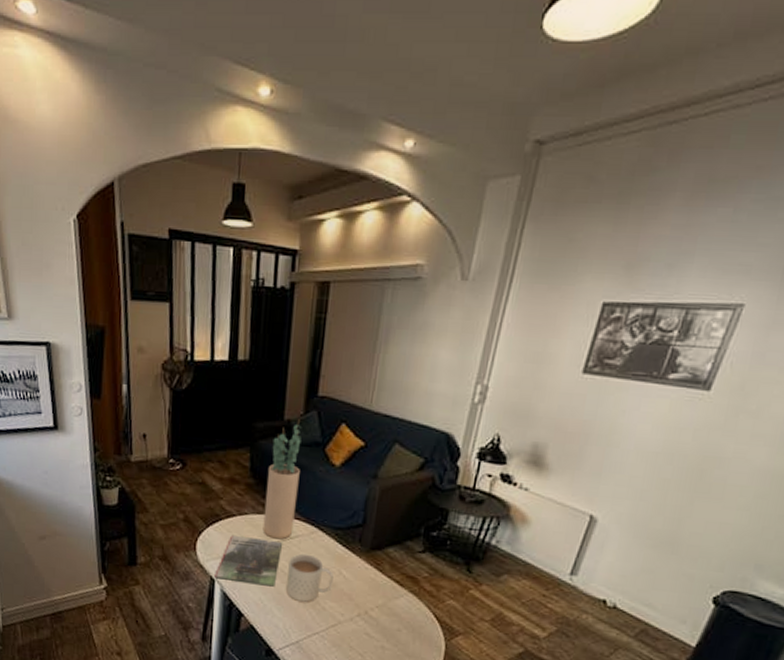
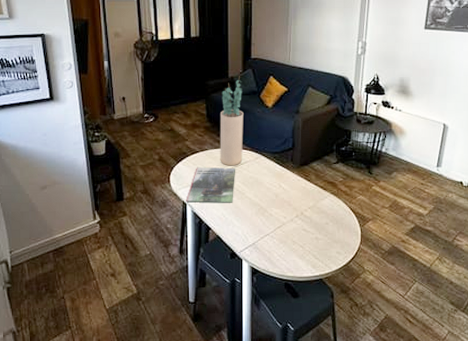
mug: present [286,553,334,602] -> none [242,175,275,212]

